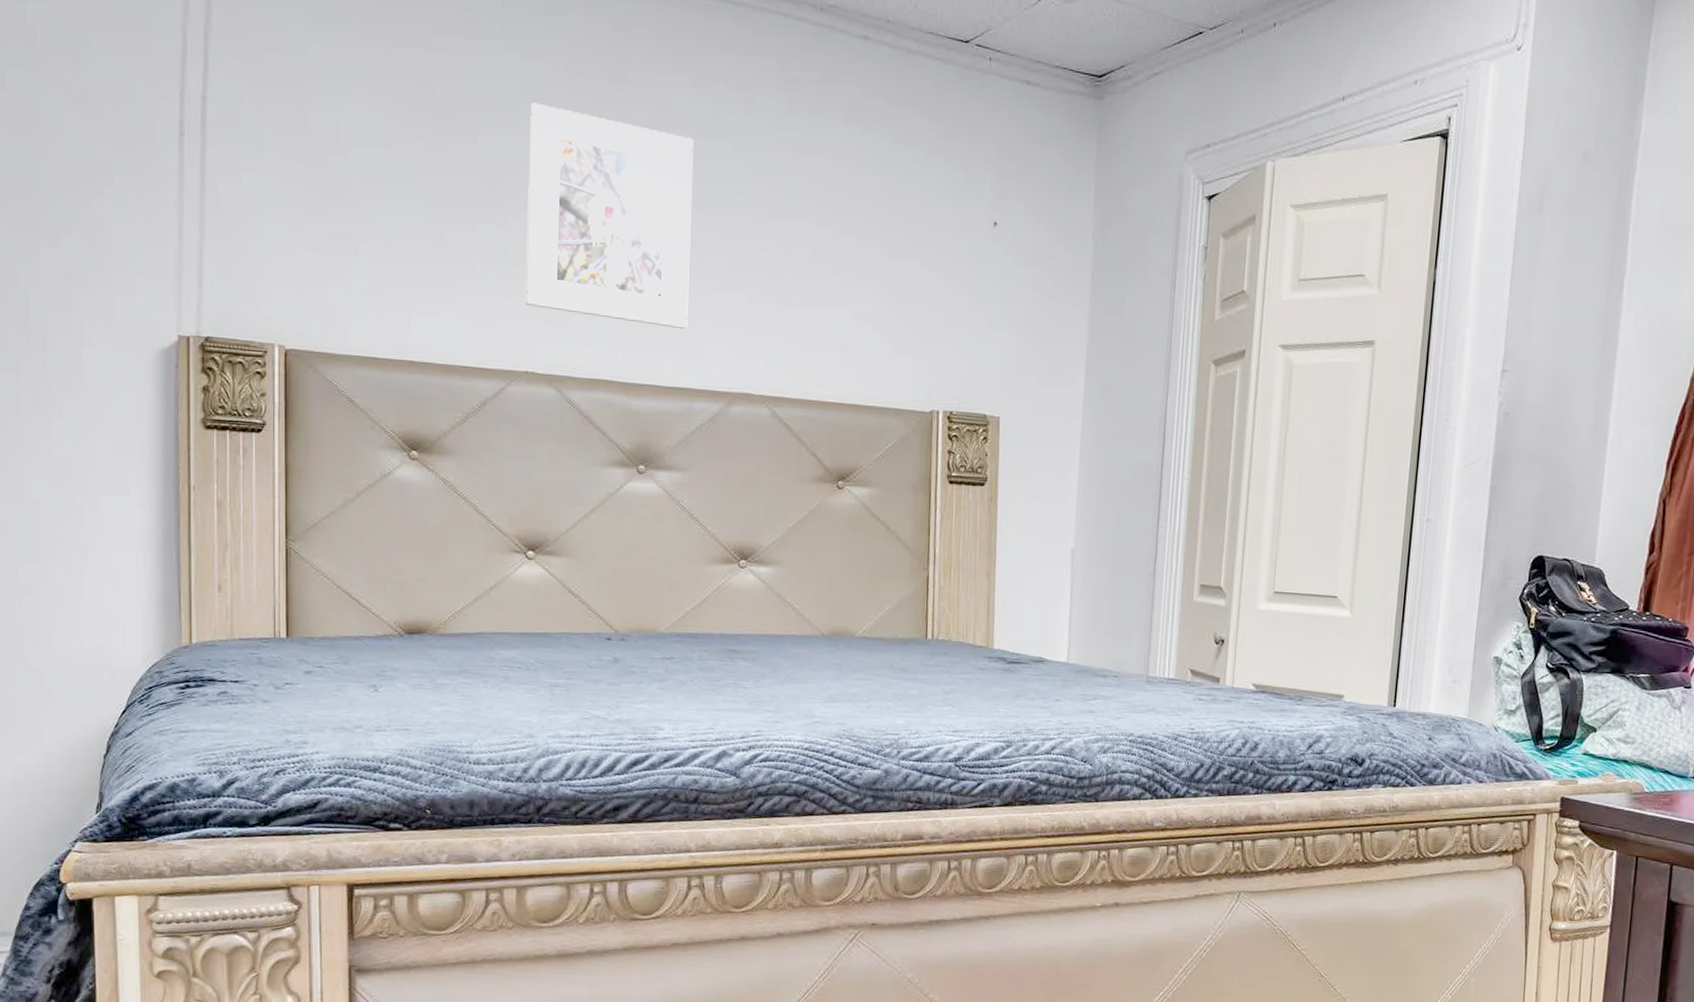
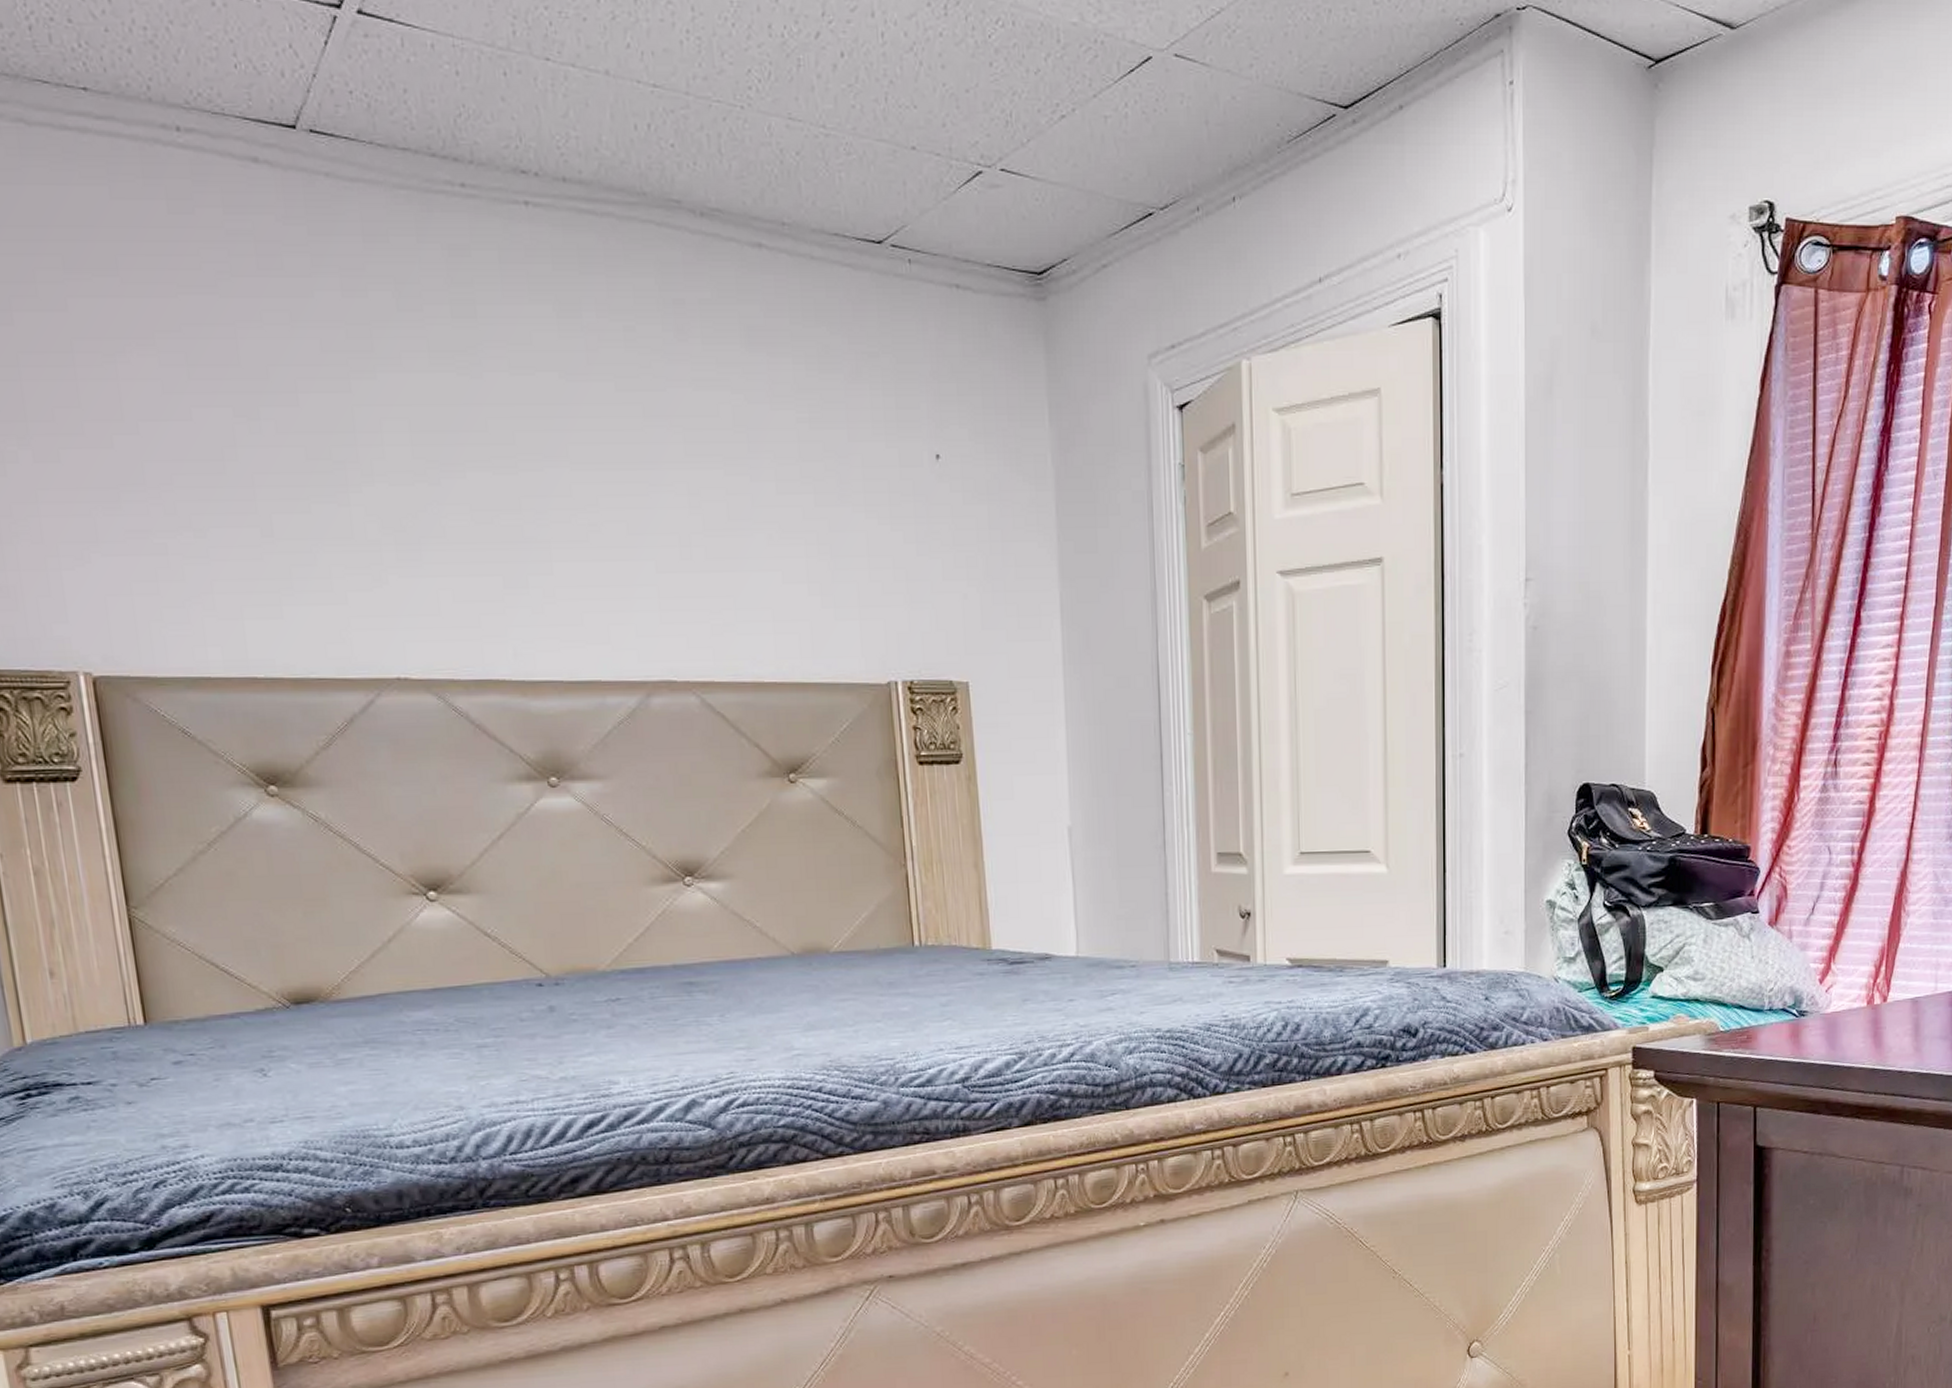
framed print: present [525,102,694,330] -> none [359,351,587,612]

